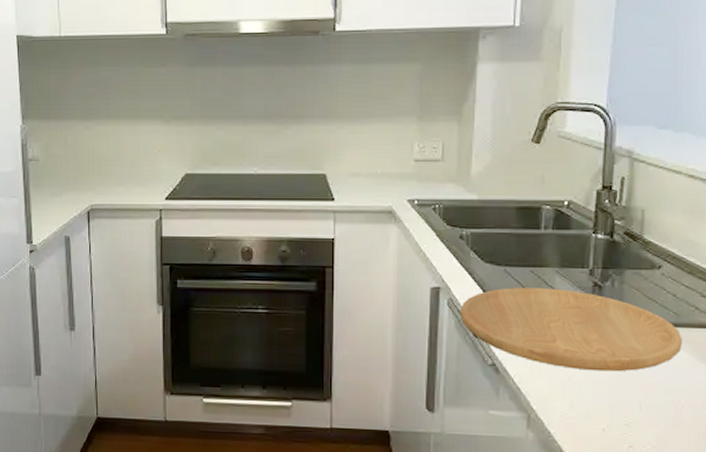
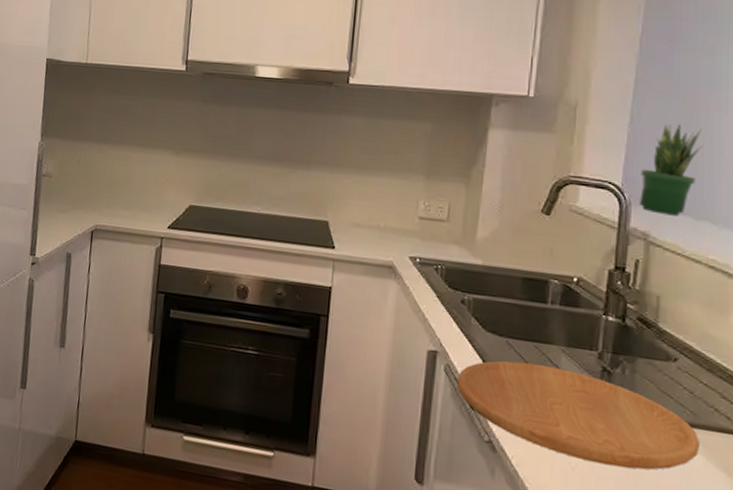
planter: none [624,39,683,131] -> present [640,124,705,216]

